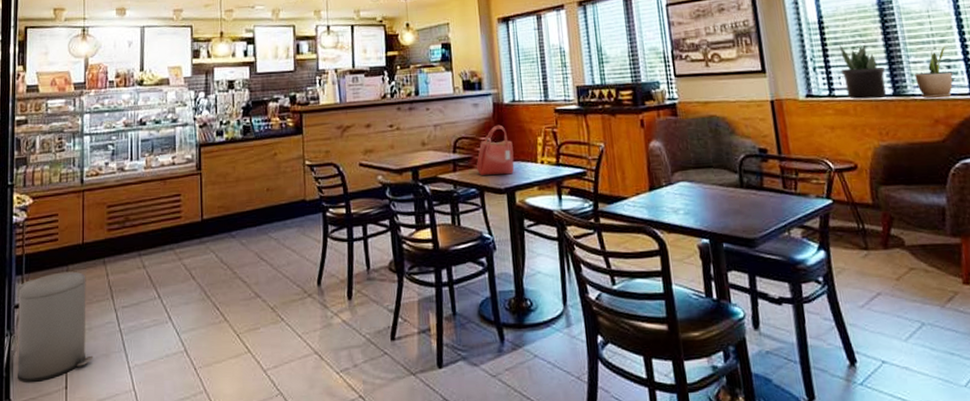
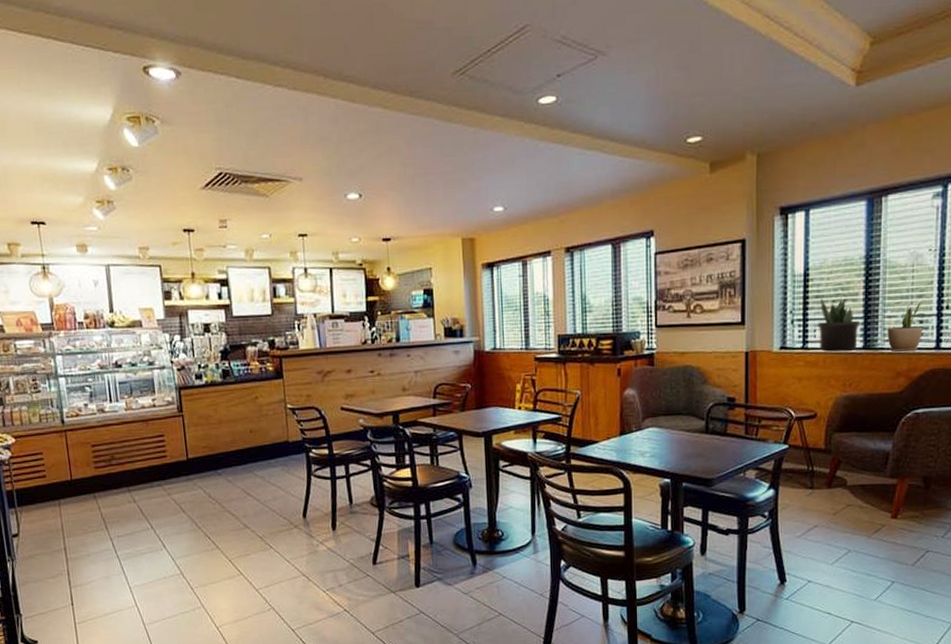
pedal bin: present [17,271,94,382] -> none [12,505,95,600]
handbag: present [476,124,515,176] -> none [455,371,493,421]

